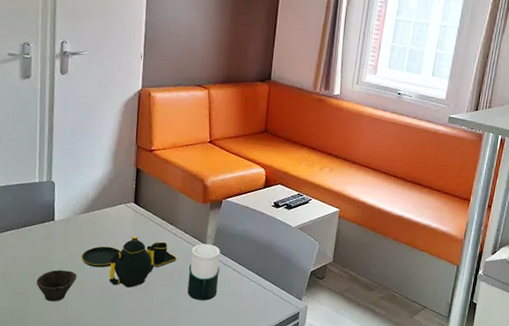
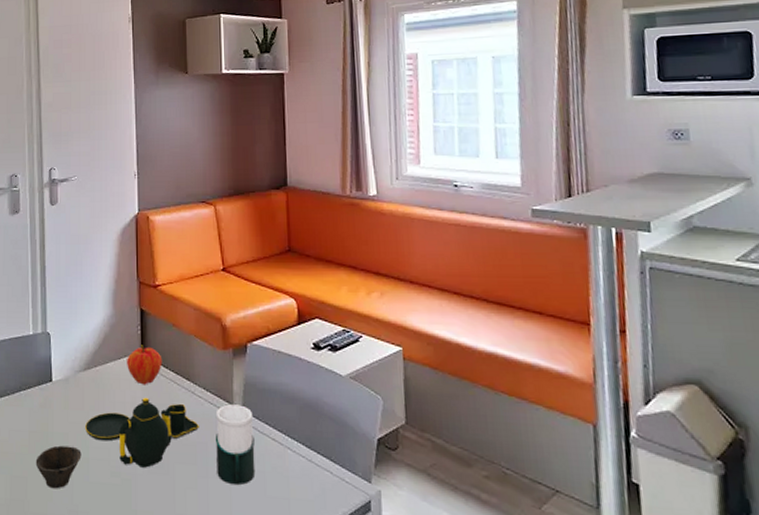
fruit: none [121,196,152,227] -> present [127,345,163,385]

